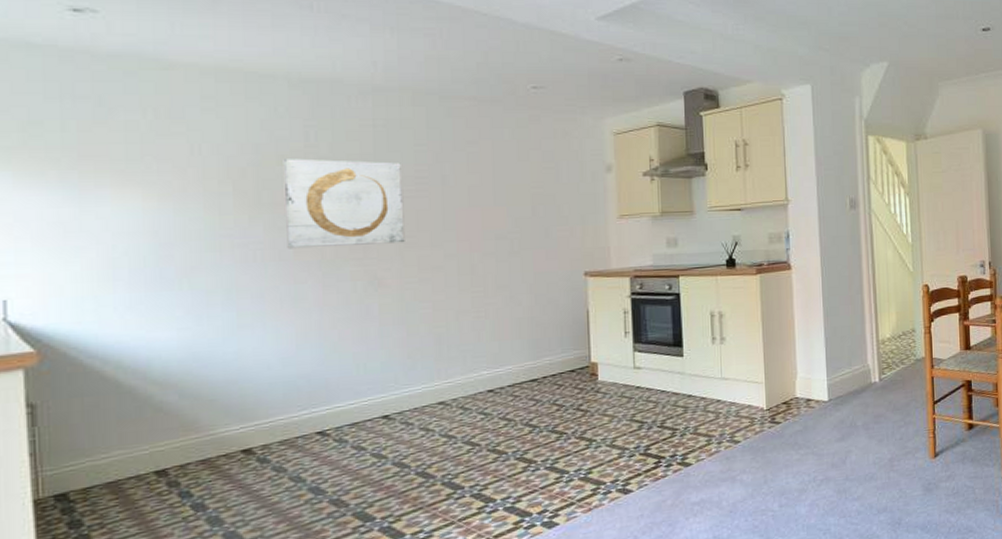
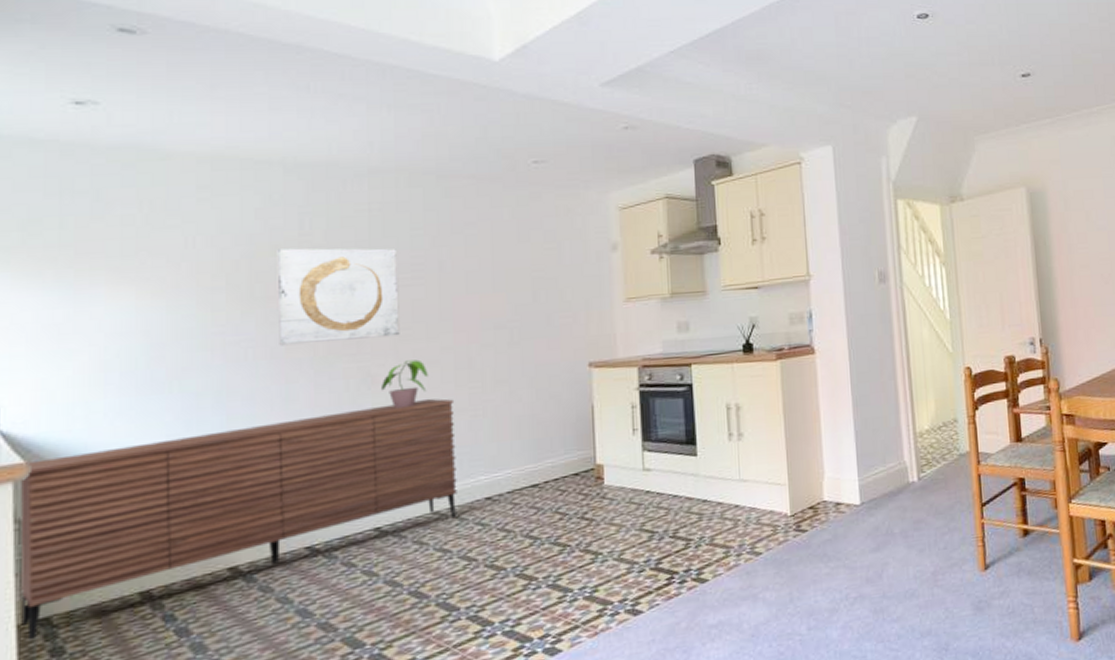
sideboard: none [32,300,461,514] -> present [20,398,457,641]
potted plant: none [388,265,433,309] -> present [382,359,428,409]

